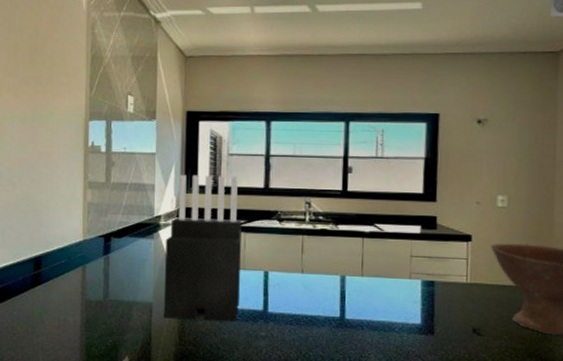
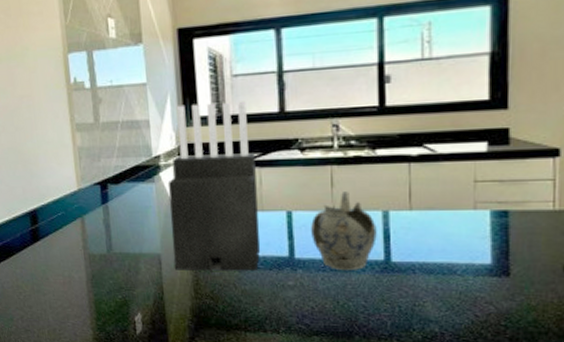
teapot: none [283,258,335,325] -> present [311,192,377,270]

